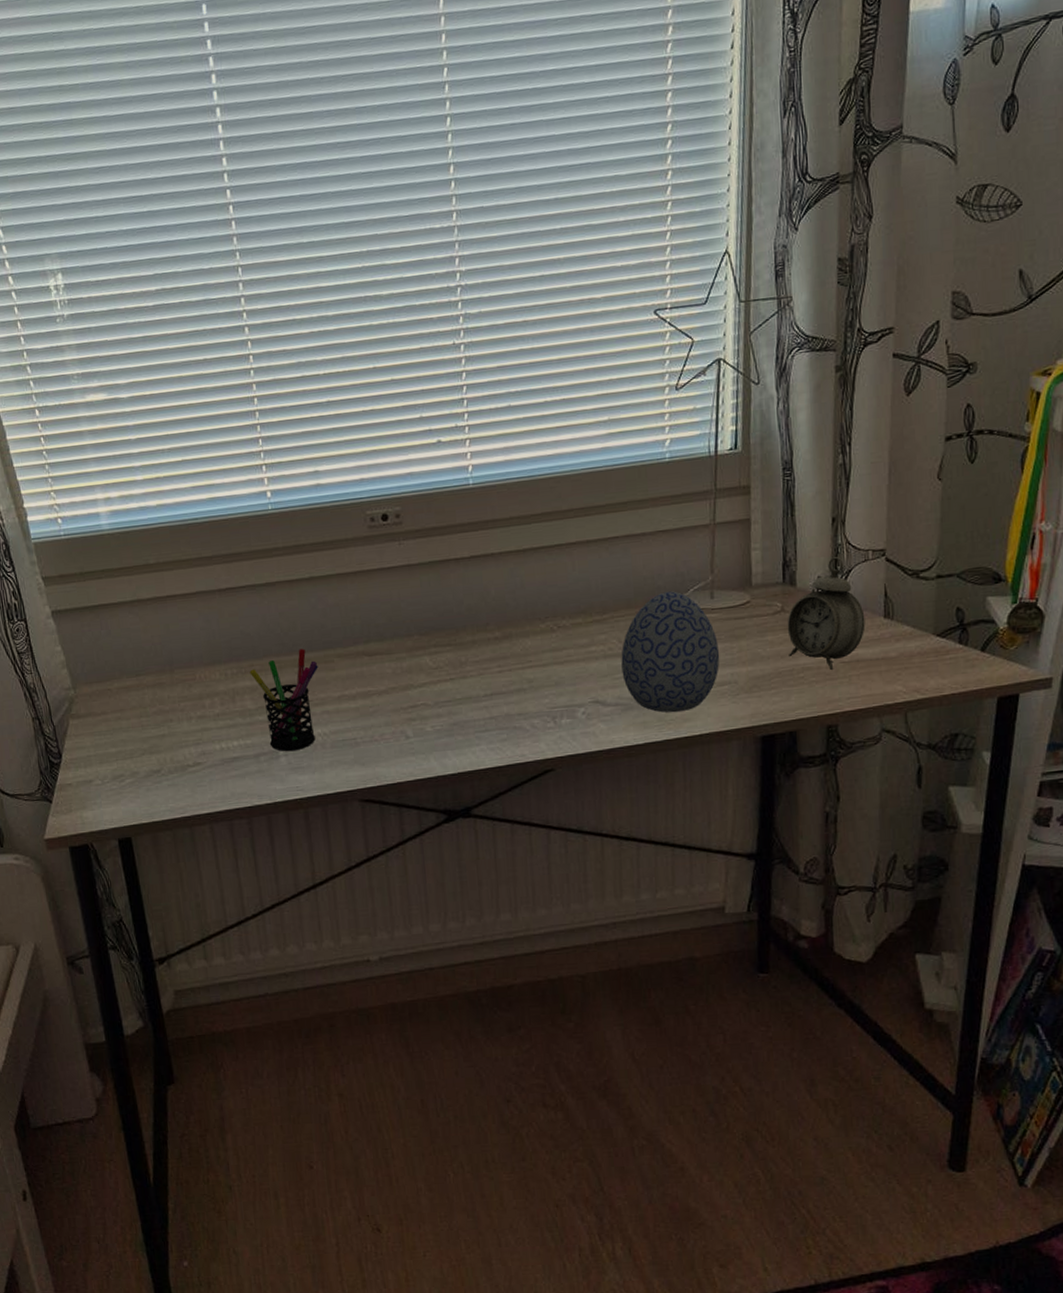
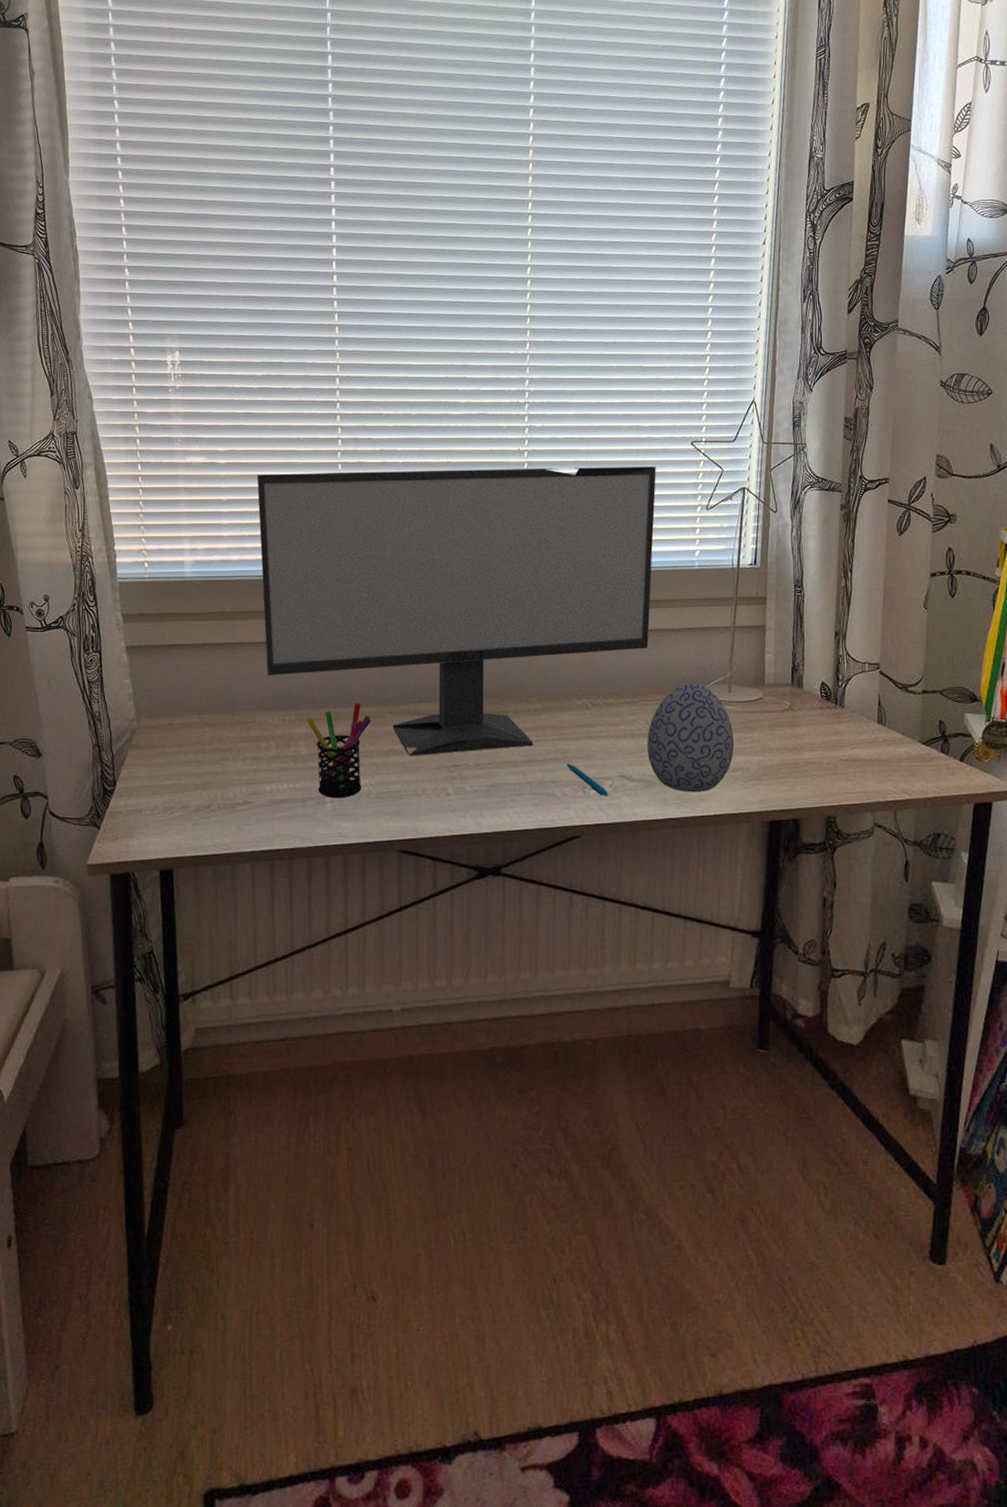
computer monitor: none [164,345,617,701] -> present [257,467,656,756]
pen: none [533,692,582,725] -> present [566,763,609,797]
alarm clock: present [787,557,866,670] -> none [794,666,862,766]

